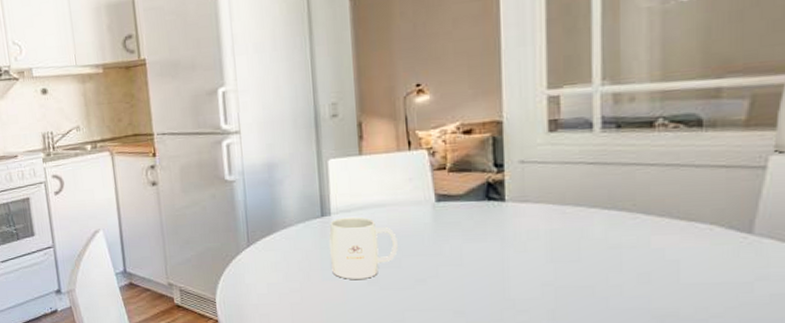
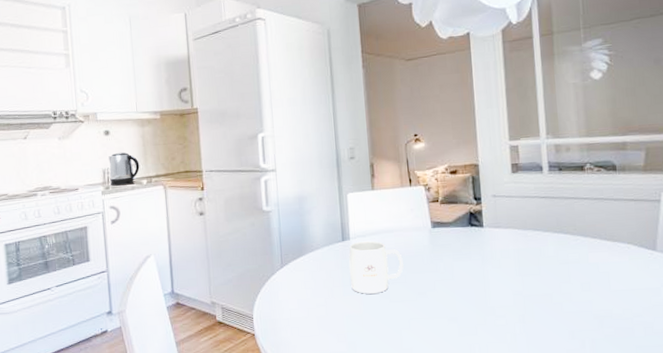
kettle: none [47,113,83,153] -> present [108,152,140,186]

